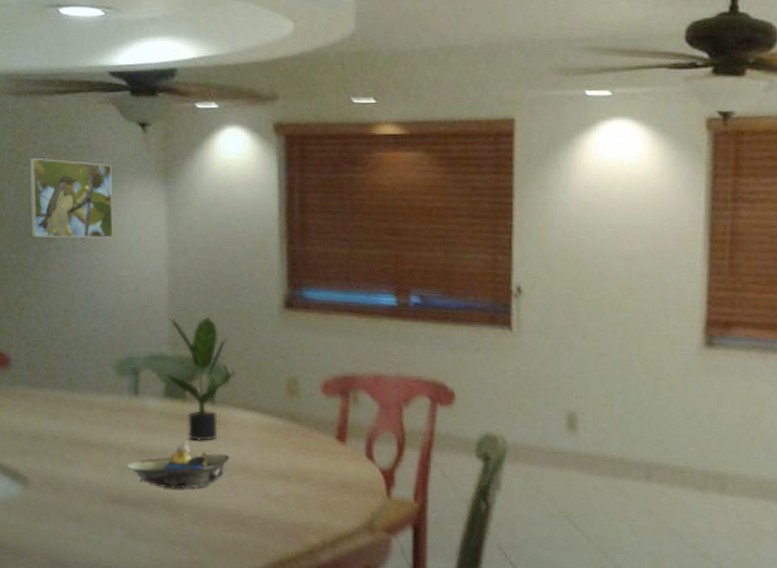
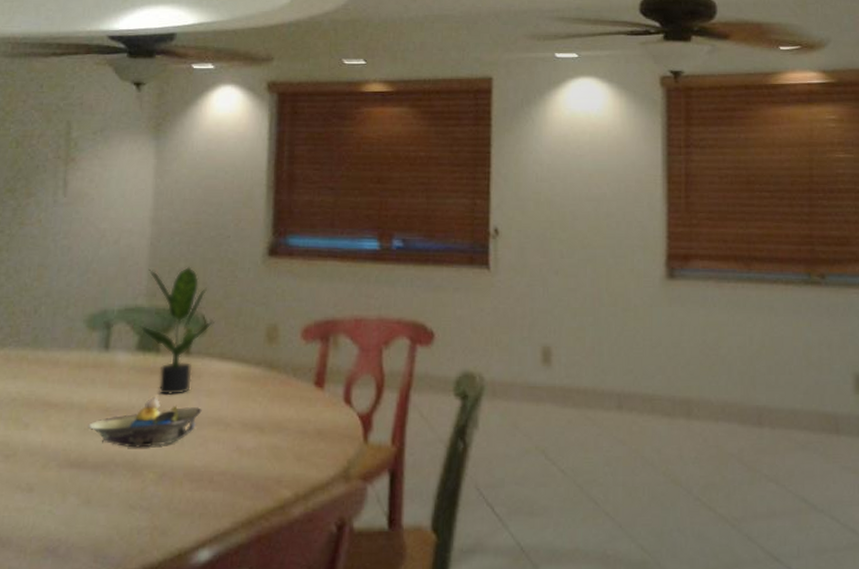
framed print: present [29,158,113,238] -> none [10,116,102,193]

